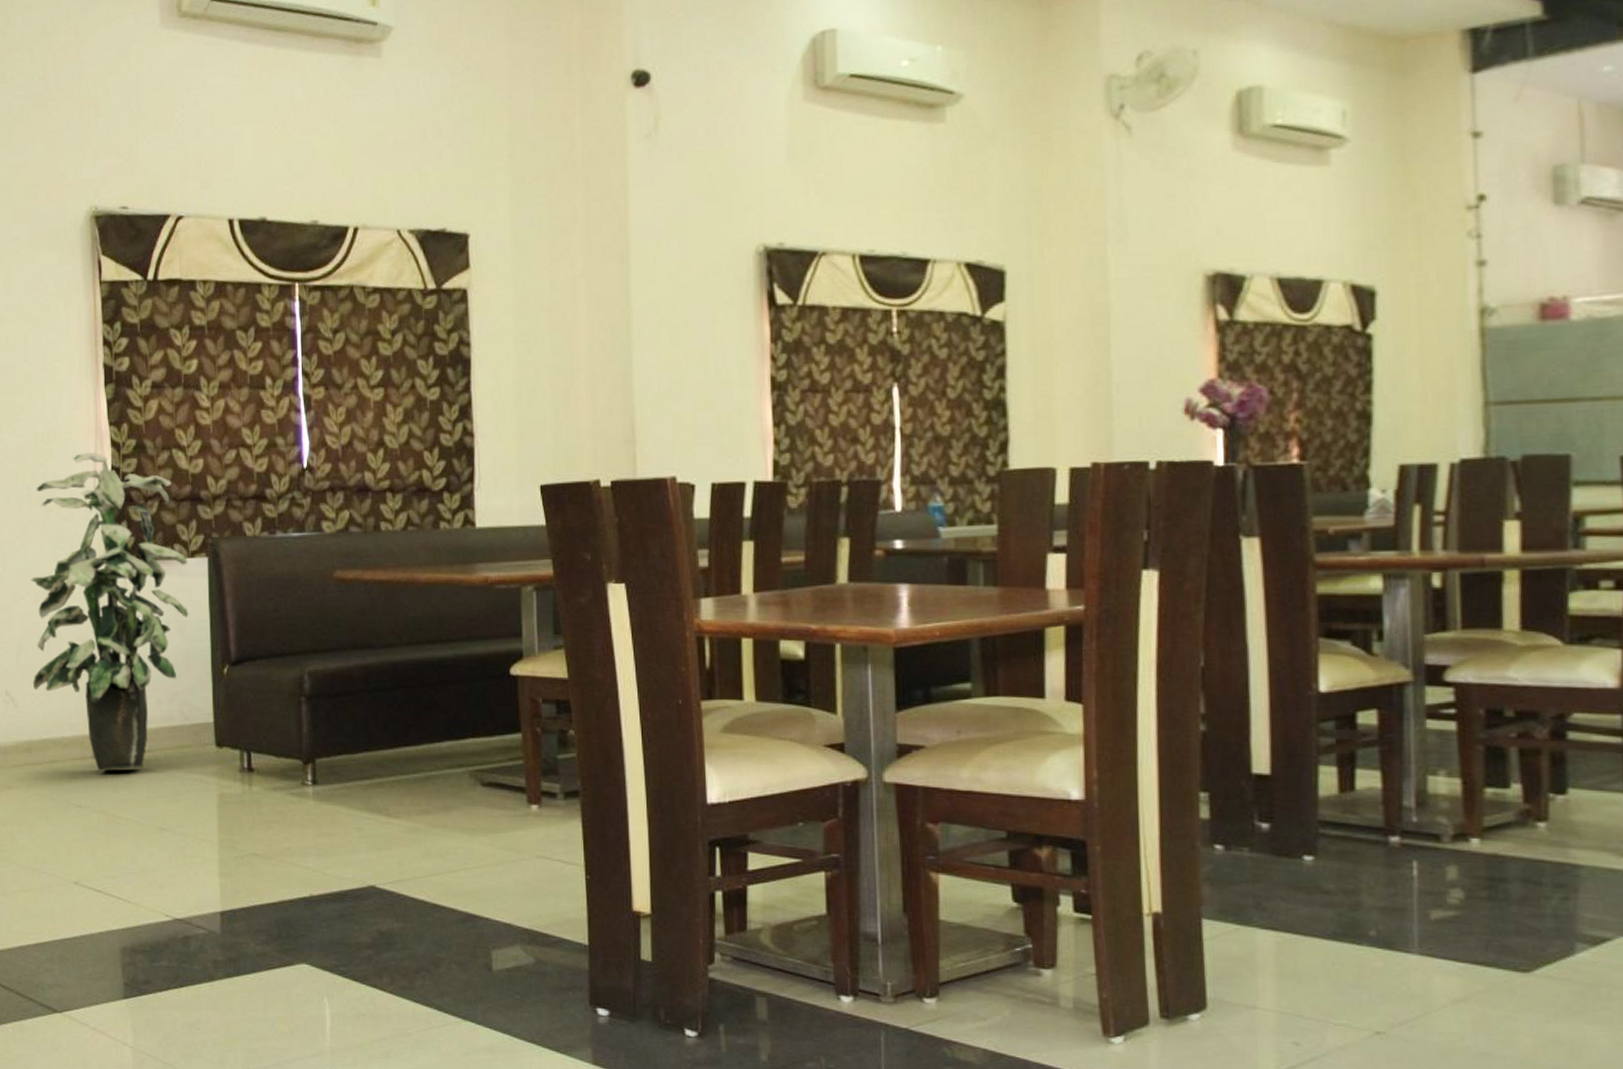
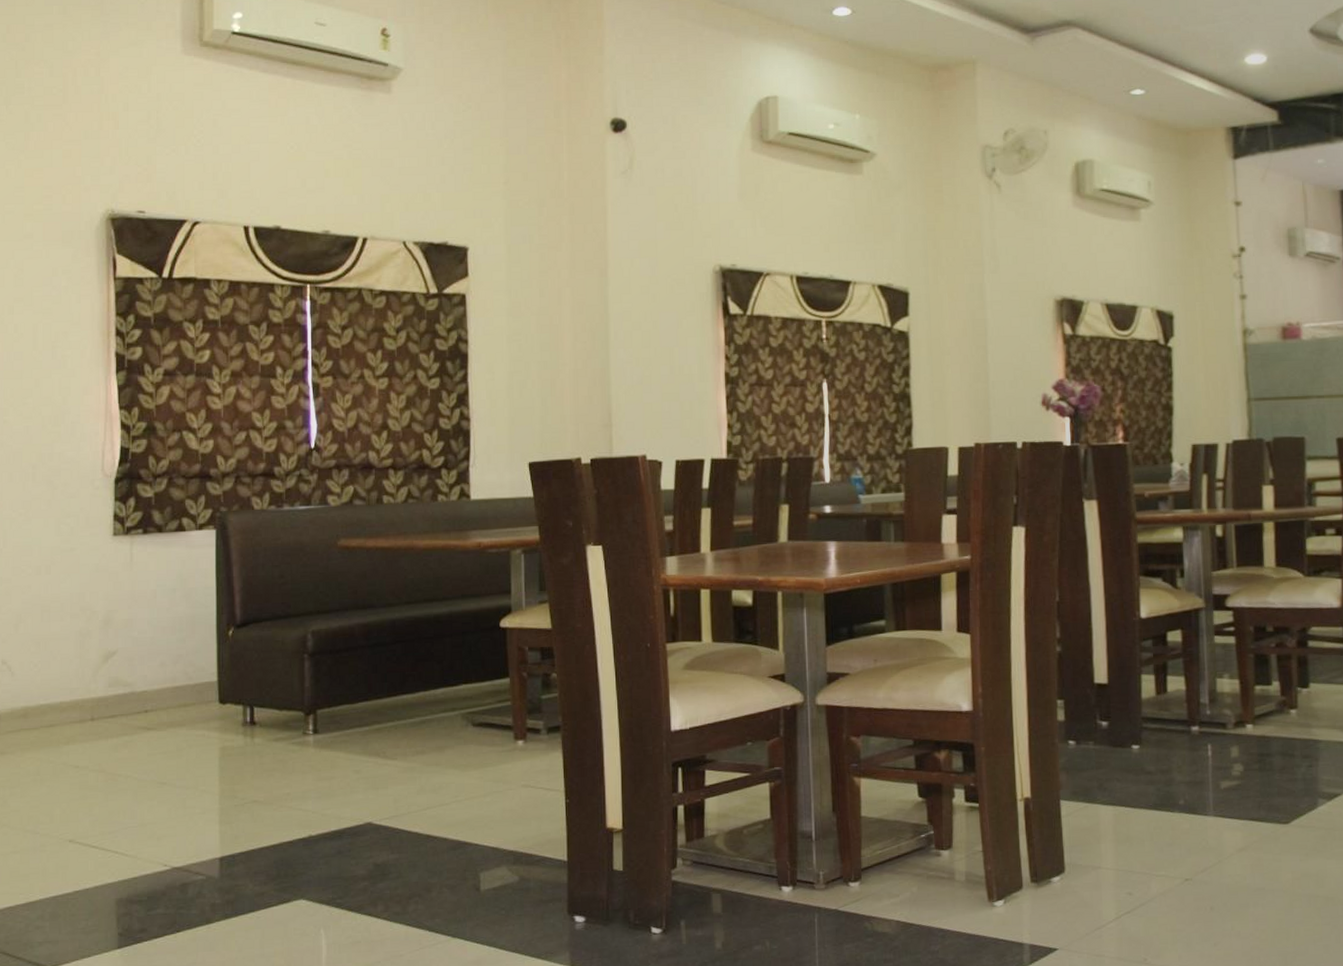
indoor plant: present [31,453,189,771] -> none [31,434,195,732]

